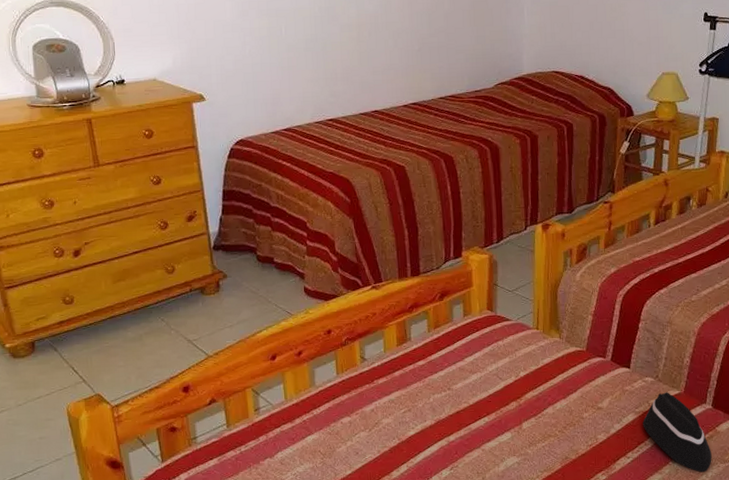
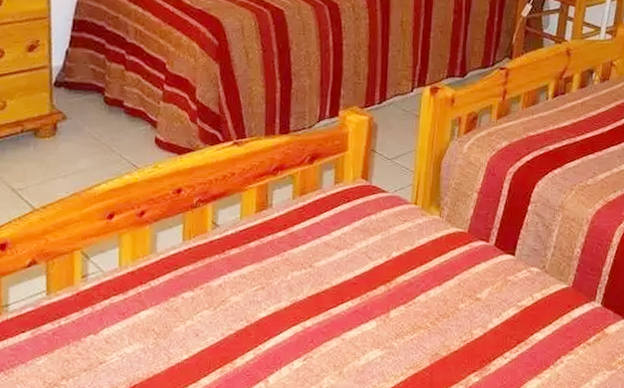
hat: present [643,392,712,473] -> none [524,285,598,380]

